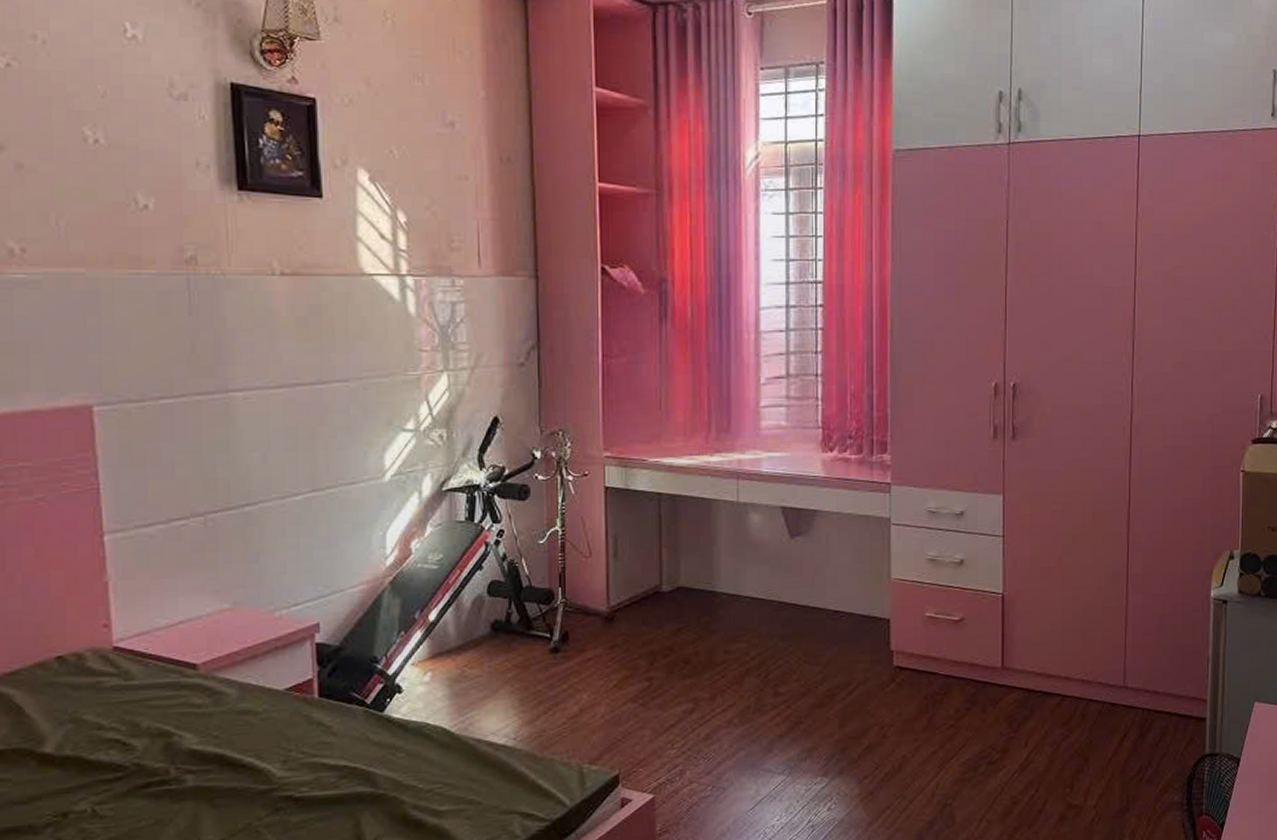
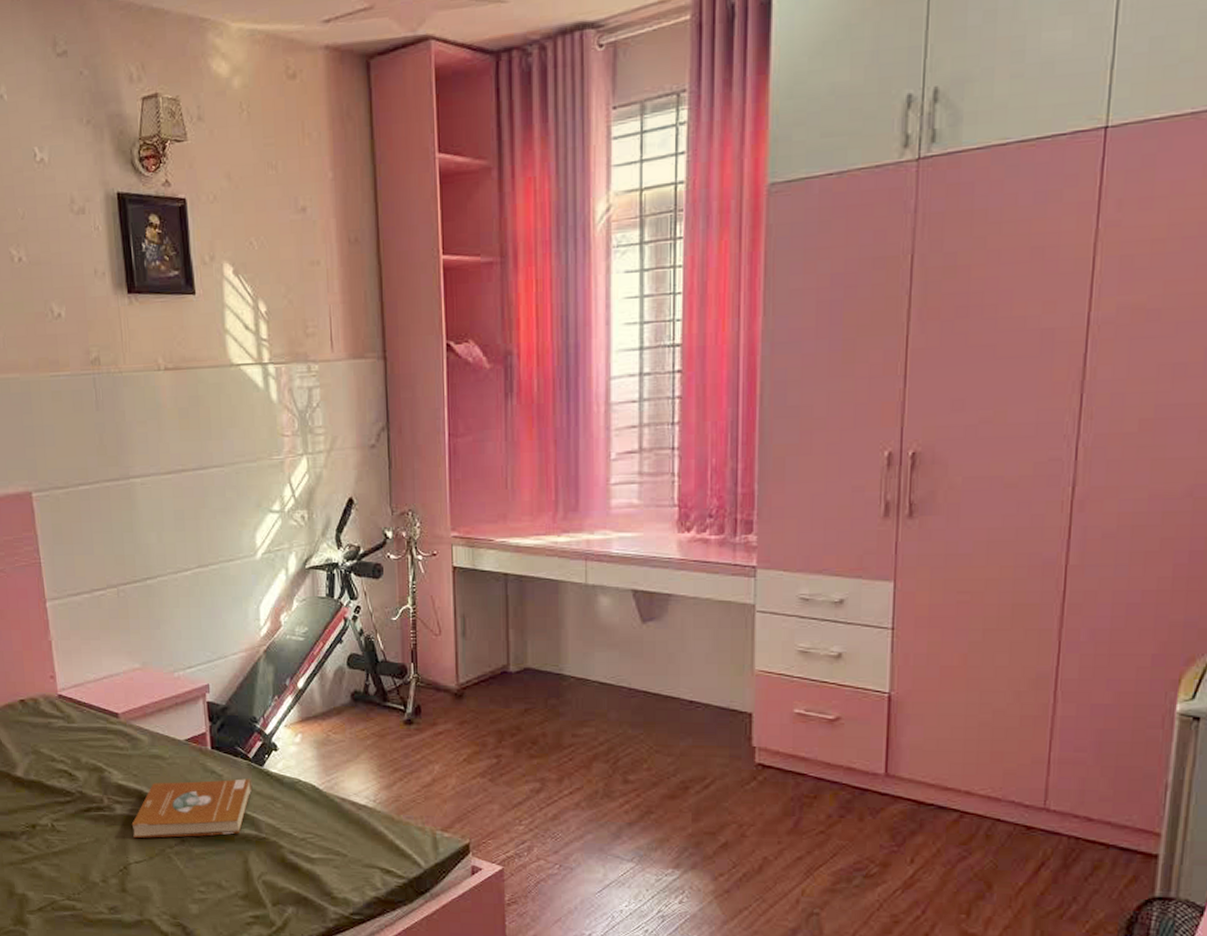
book: none [207,728,368,813] -> present [131,779,251,838]

